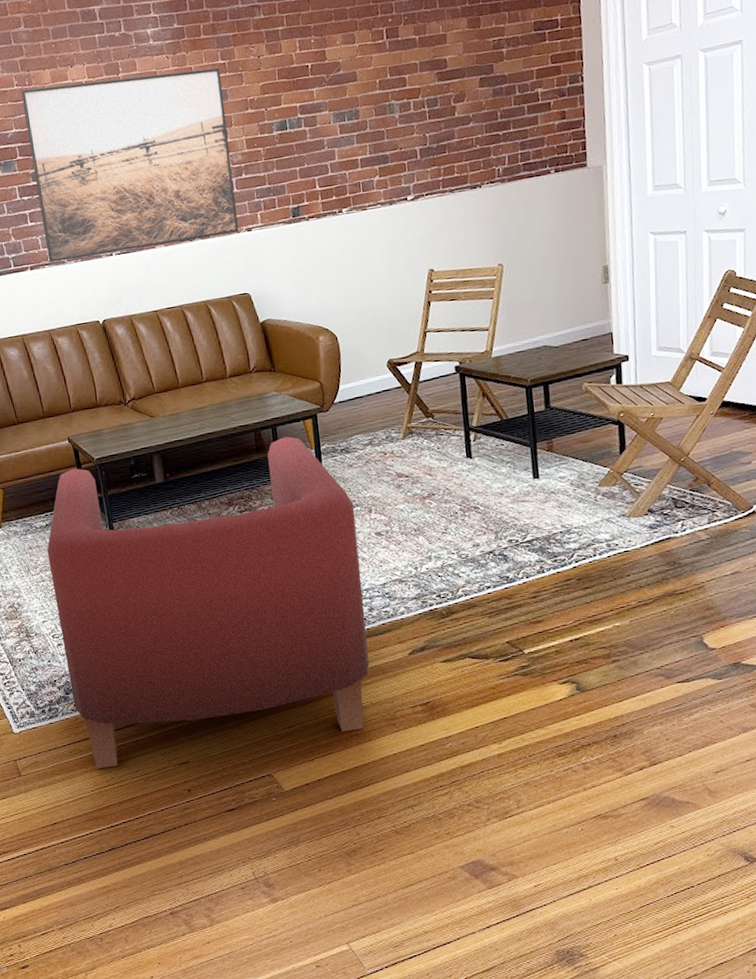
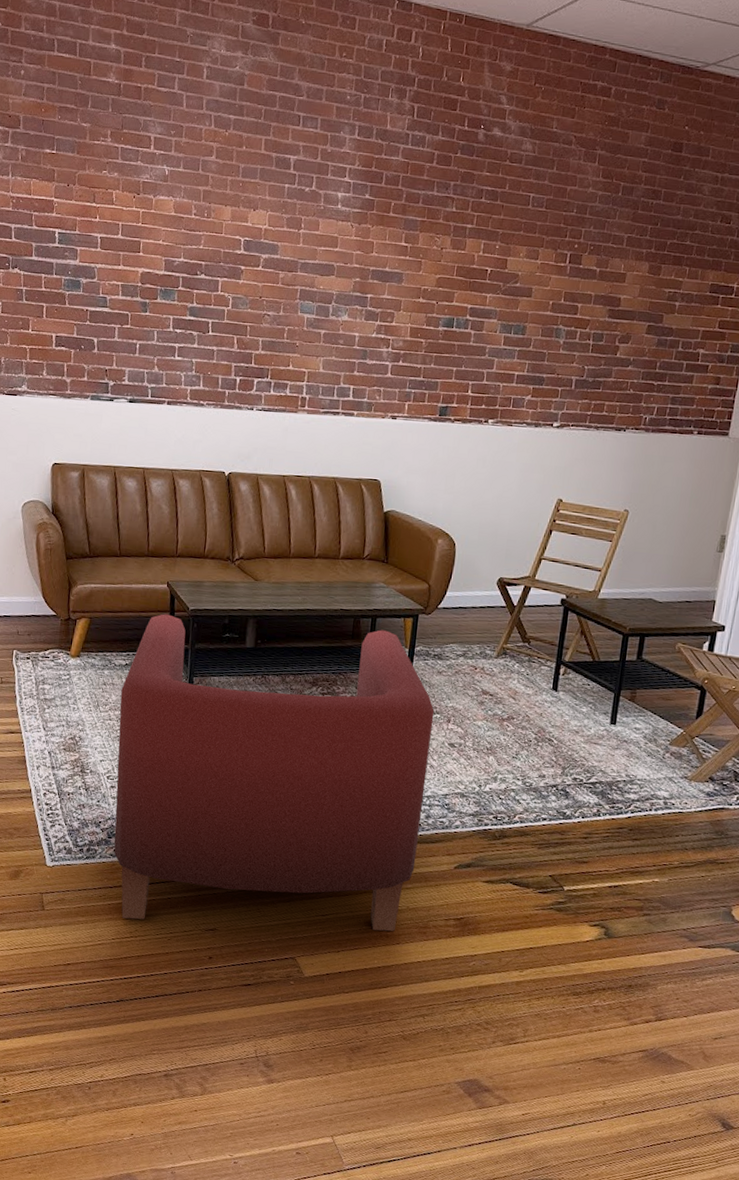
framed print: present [21,68,239,263] -> none [187,220,401,417]

